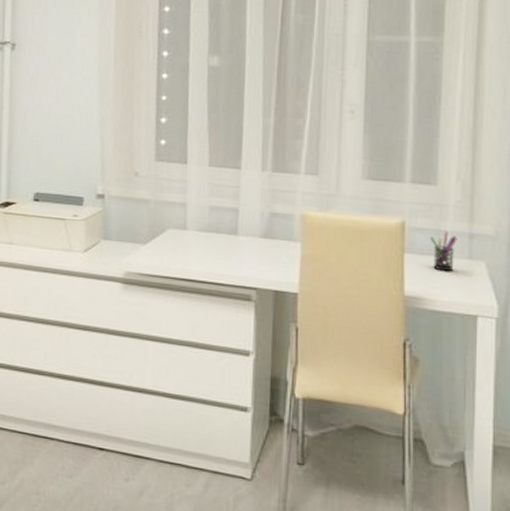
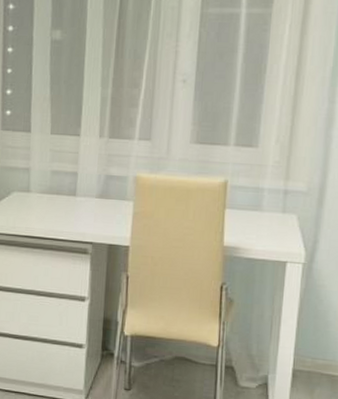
pen holder: present [429,231,457,272] -> none [248,188,274,225]

